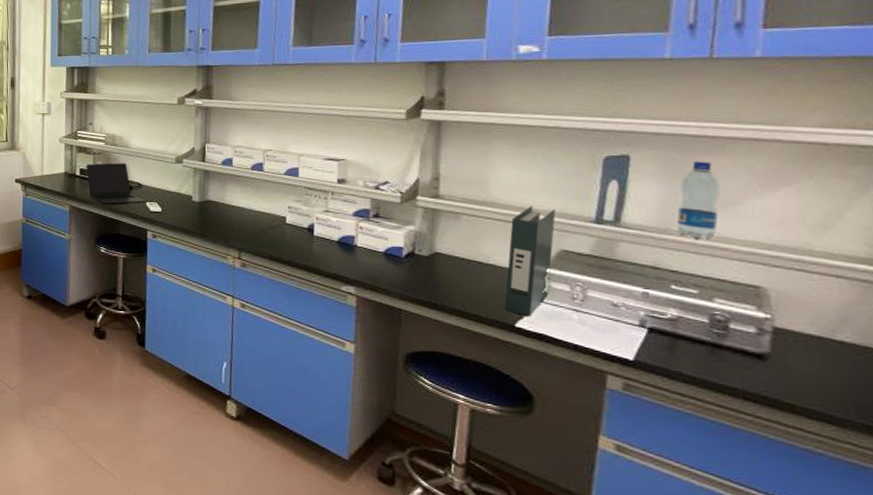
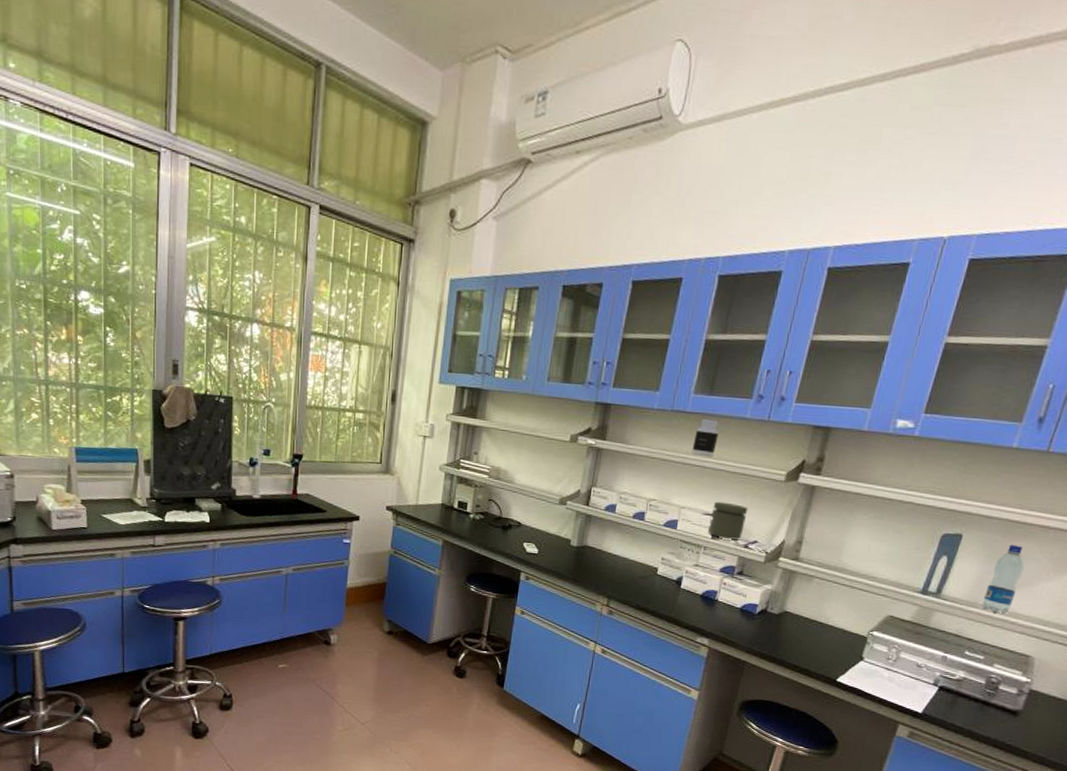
laptop: present [86,163,145,205] -> none [465,497,523,543]
medicine bottle: none [300,68,326,104] -> present [691,418,719,458]
jar: none [331,145,372,183] -> present [707,501,749,540]
binder: present [504,206,556,317] -> none [832,574,892,673]

